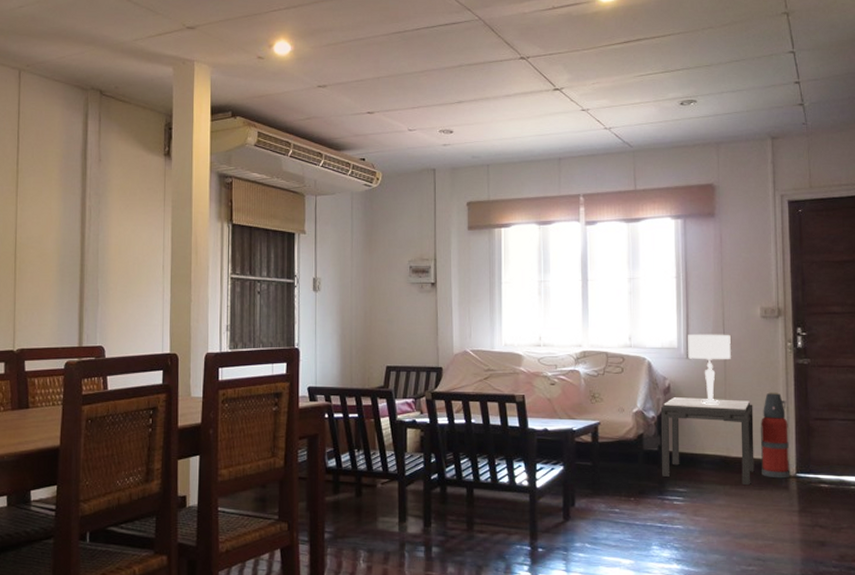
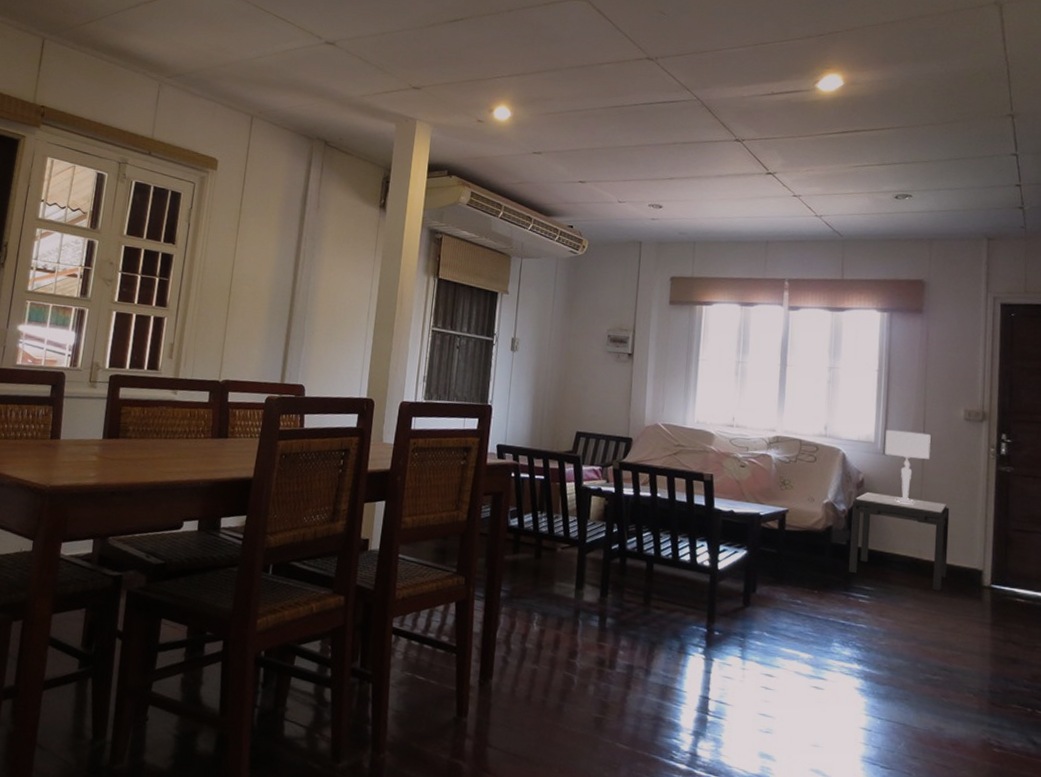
fire extinguisher: present [760,392,791,479] -> none [954,497,986,588]

